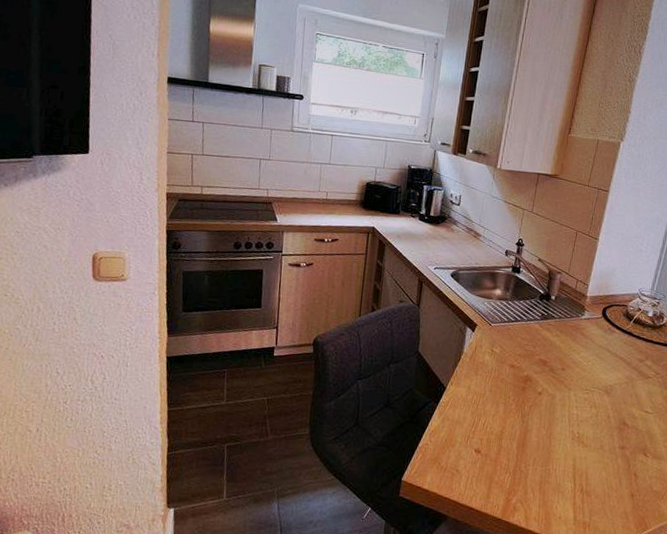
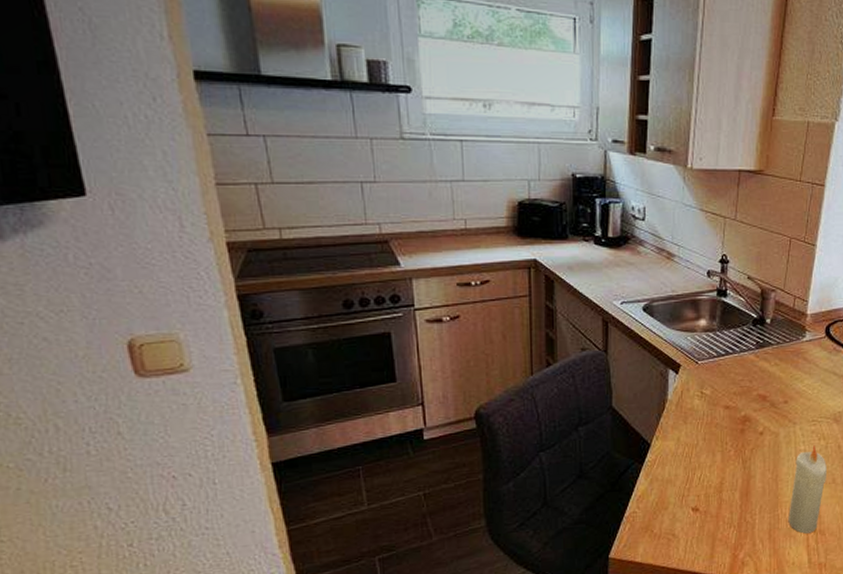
candle: none [558,412,596,492] -> present [788,445,827,534]

